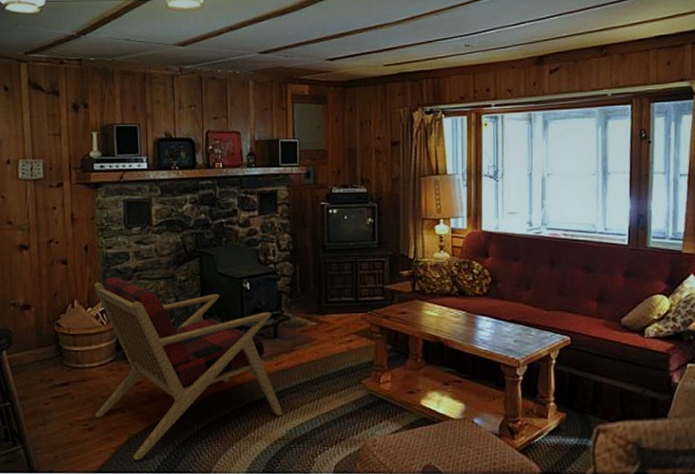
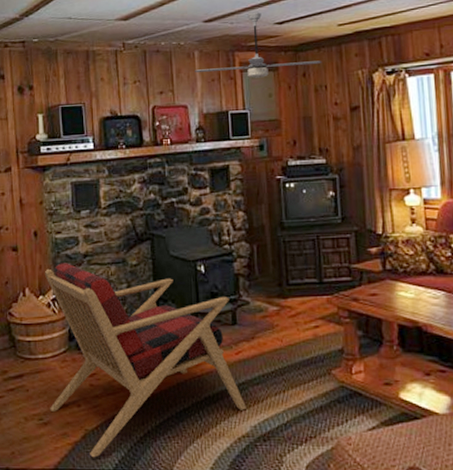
ceiling fan: none [249,47,368,110] -> present [195,11,322,78]

